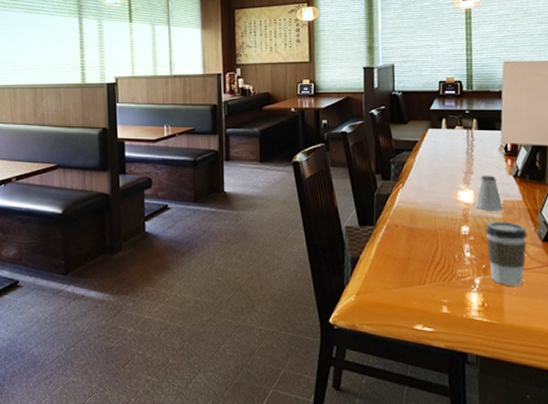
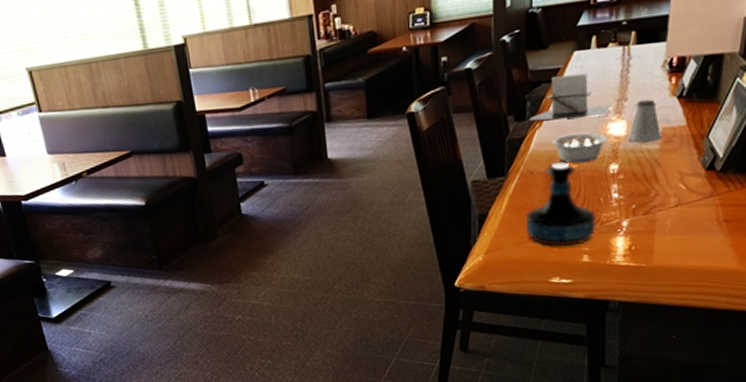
tequila bottle: none [391,220,453,296] -> present [525,162,597,247]
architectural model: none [393,147,460,184] -> present [528,73,611,121]
legume: none [412,197,460,222] -> present [551,132,609,164]
coffee cup: present [485,220,528,287] -> none [638,151,690,225]

